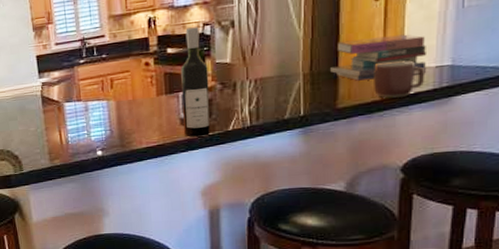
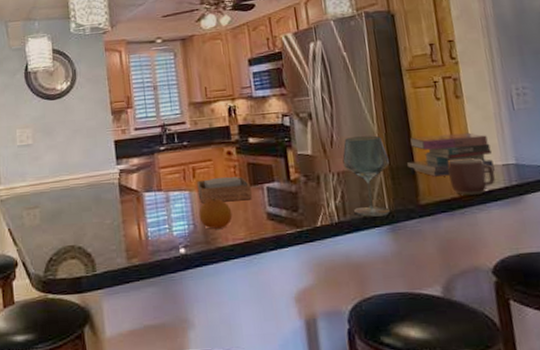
napkin holder: none [114,86,167,112] -> present [197,176,252,204]
fruit: none [115,106,147,134] -> present [198,197,233,229]
bottle: present [181,27,211,137] -> none [263,117,300,234]
wine glass: none [262,41,311,121] -> present [342,135,391,217]

